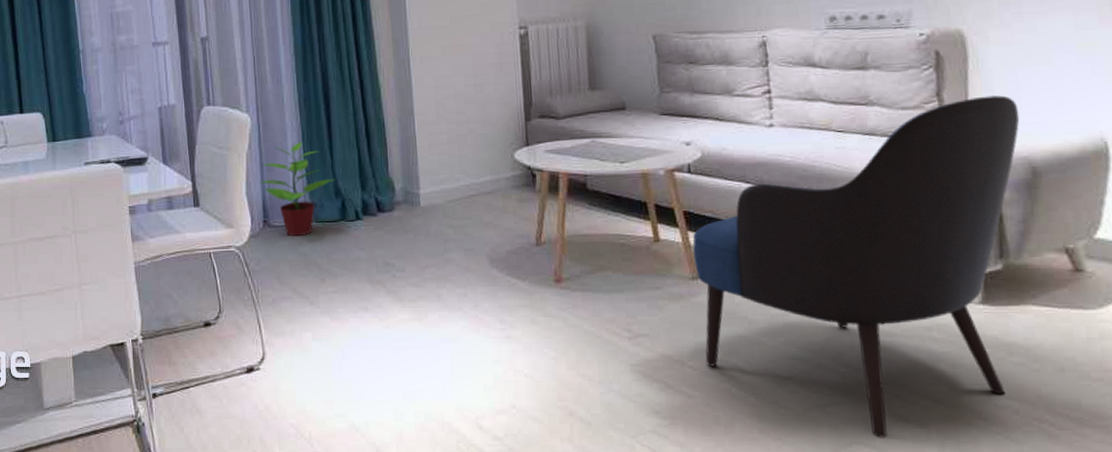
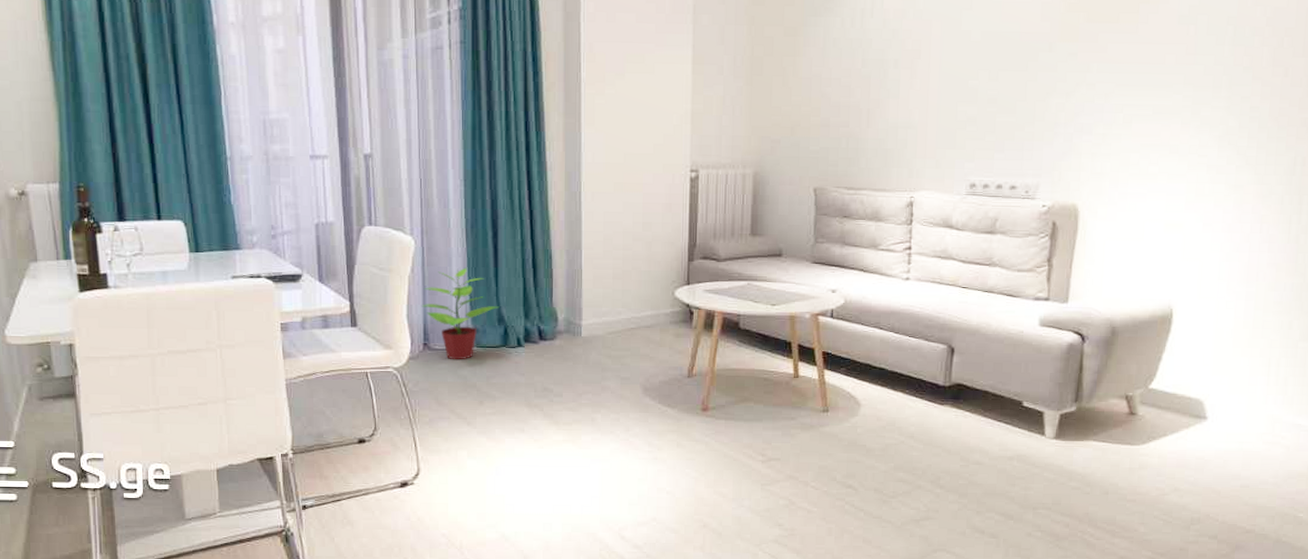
armchair: present [692,95,1020,438] -> none [826,264,1110,546]

